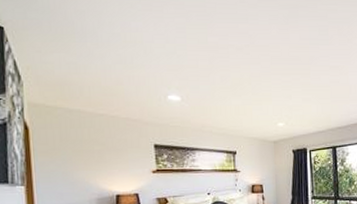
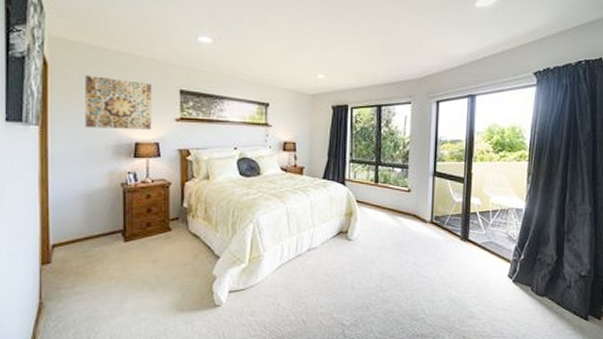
wall art: none [65,137,131,184] -> present [85,75,153,130]

